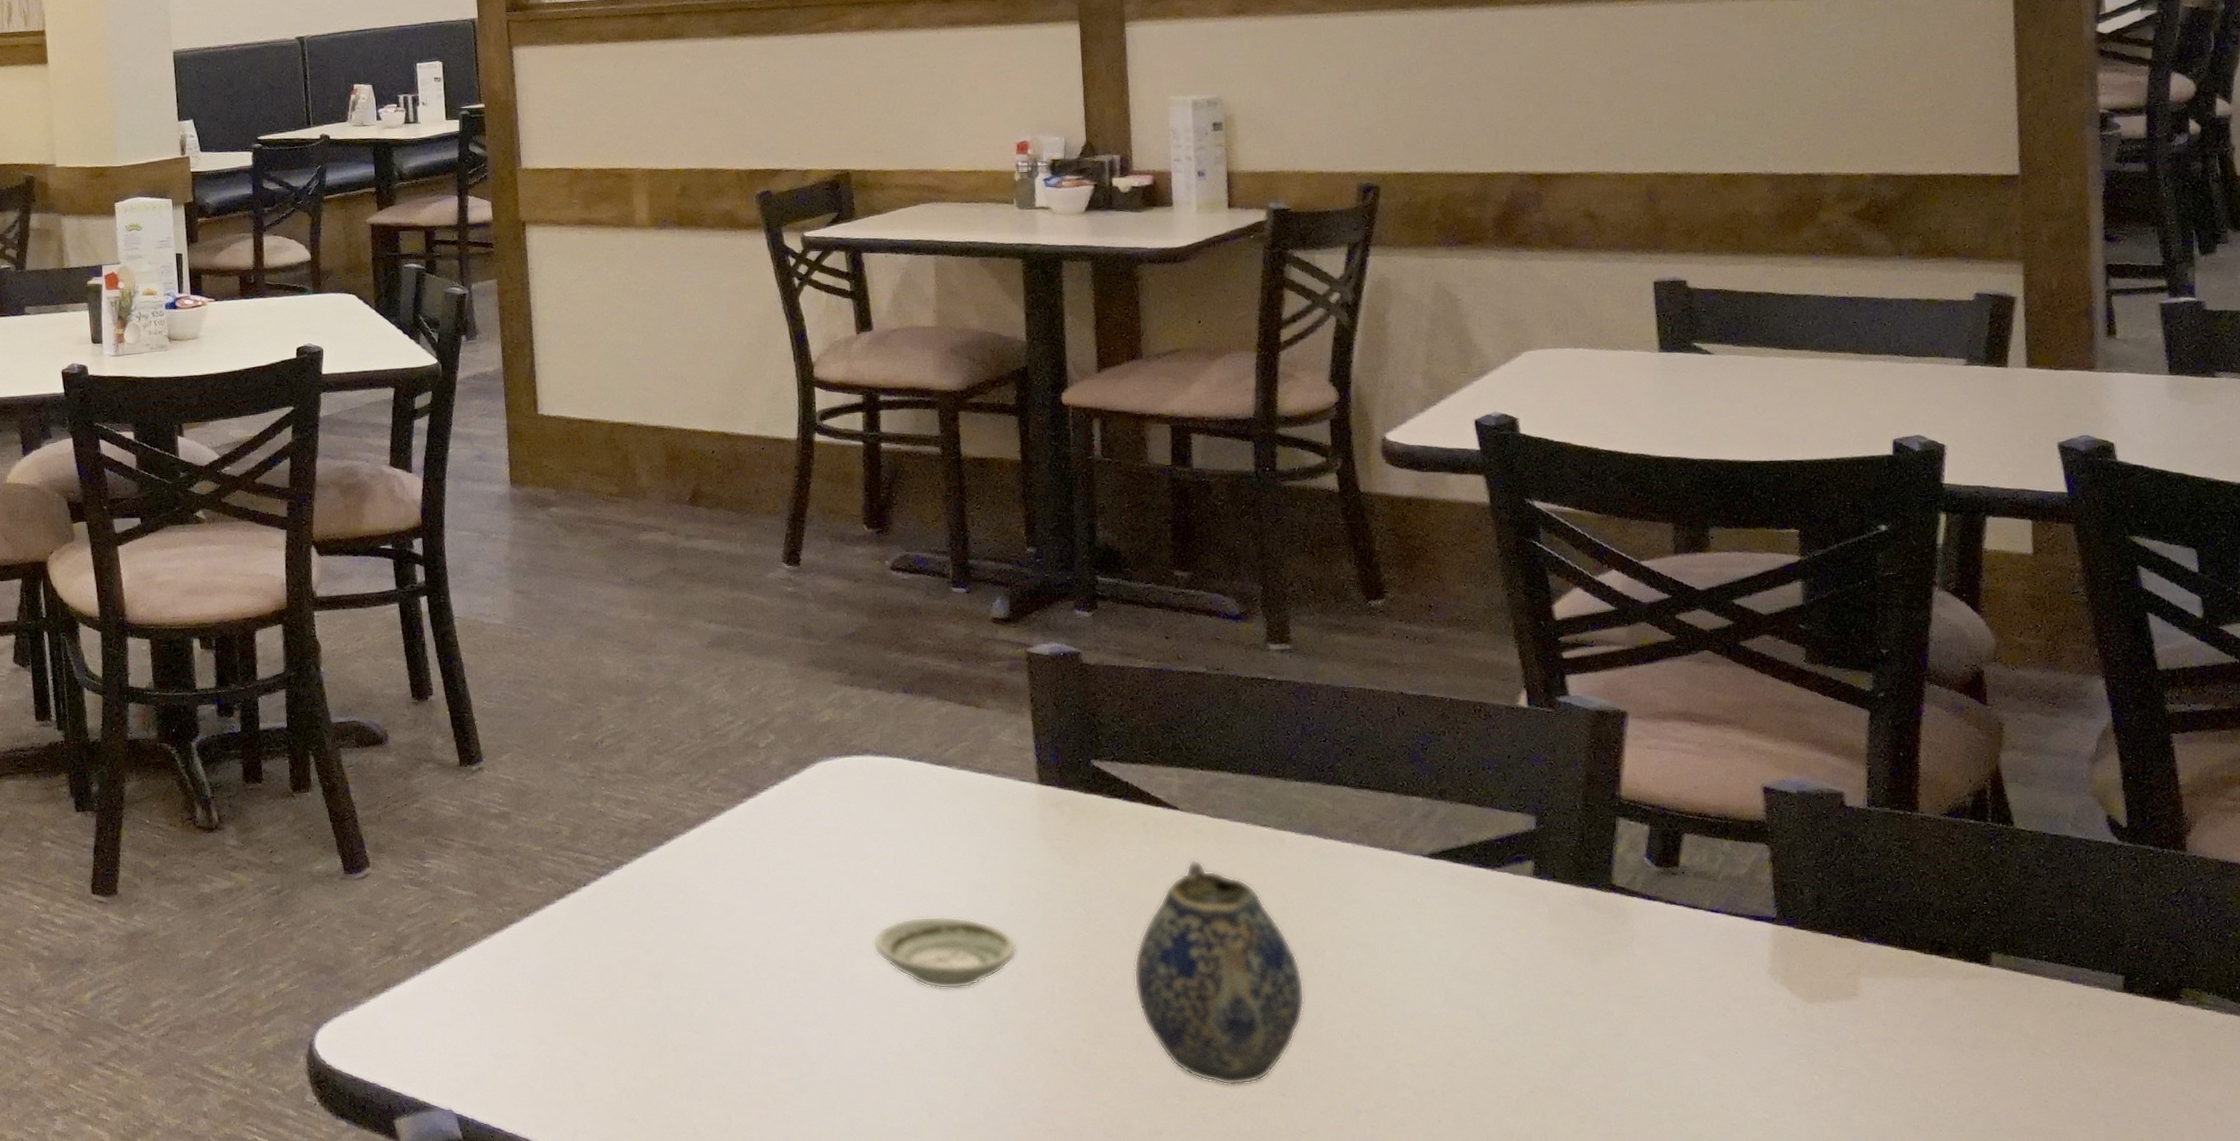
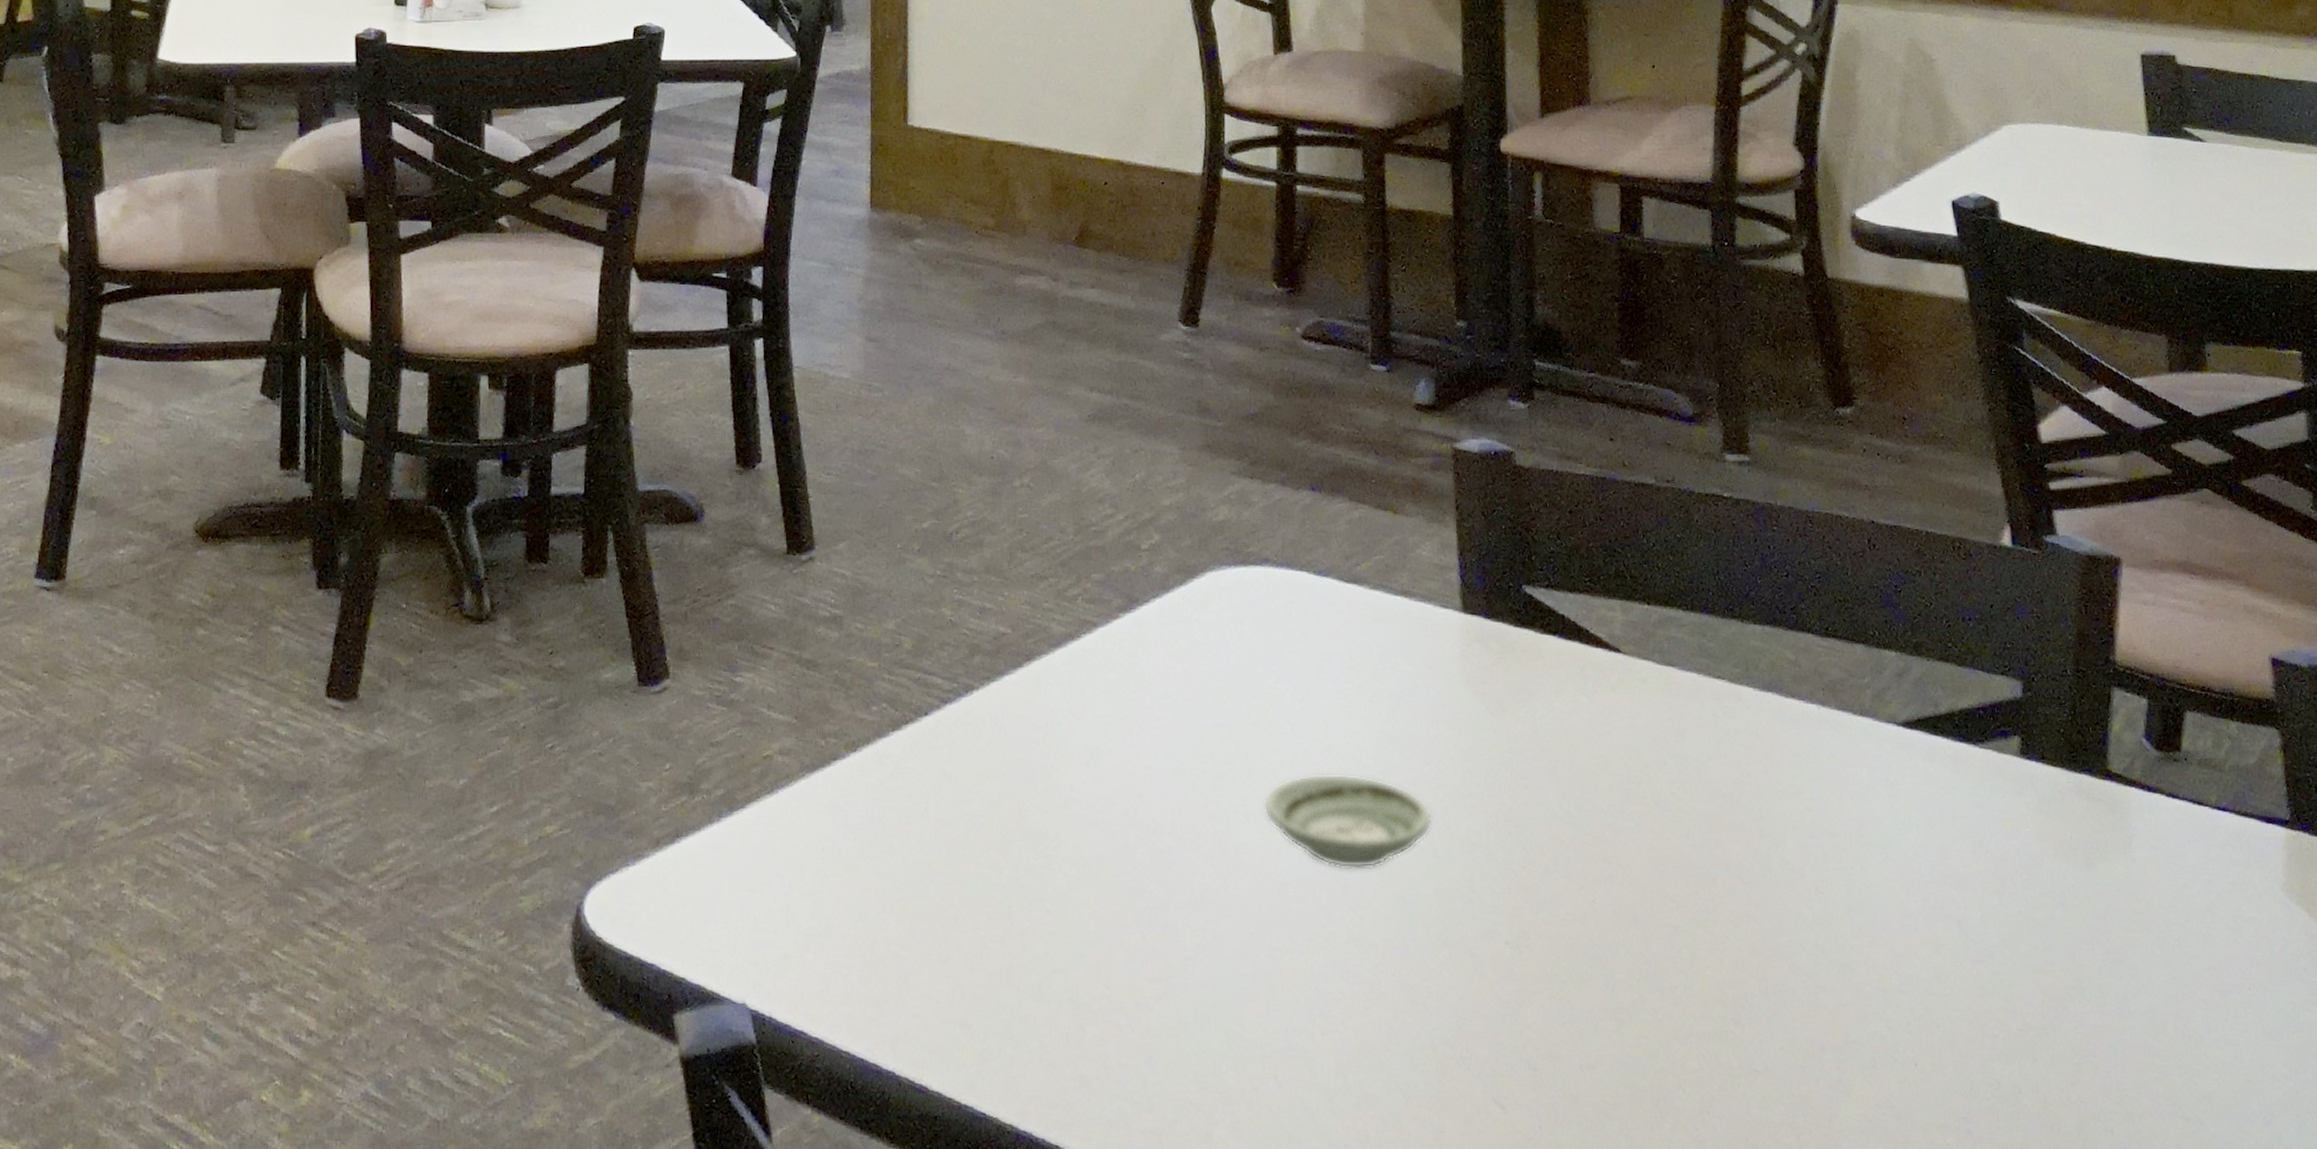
teapot: present [1133,860,1305,1086] -> none [1566,717,1762,1009]

